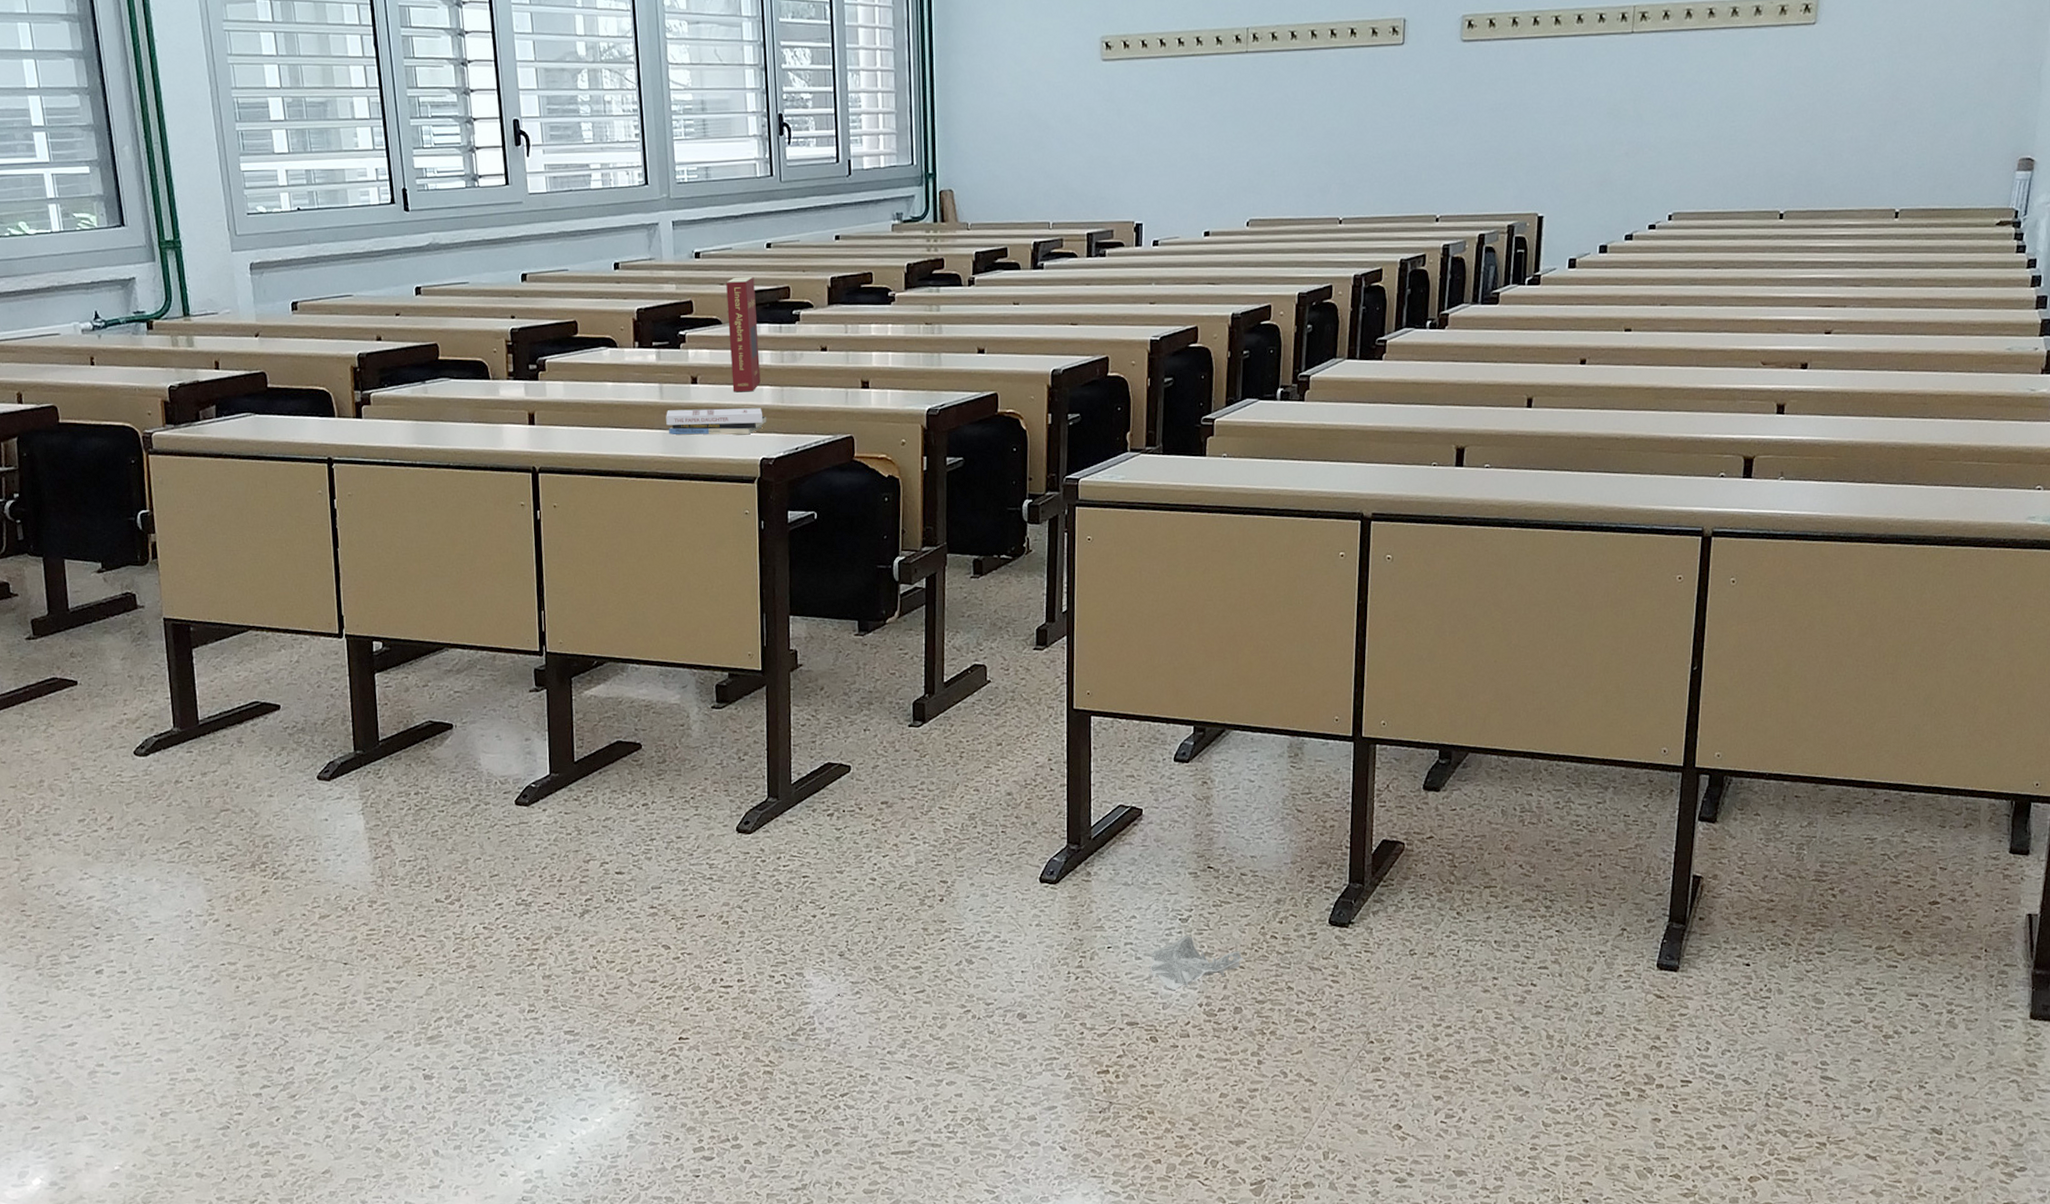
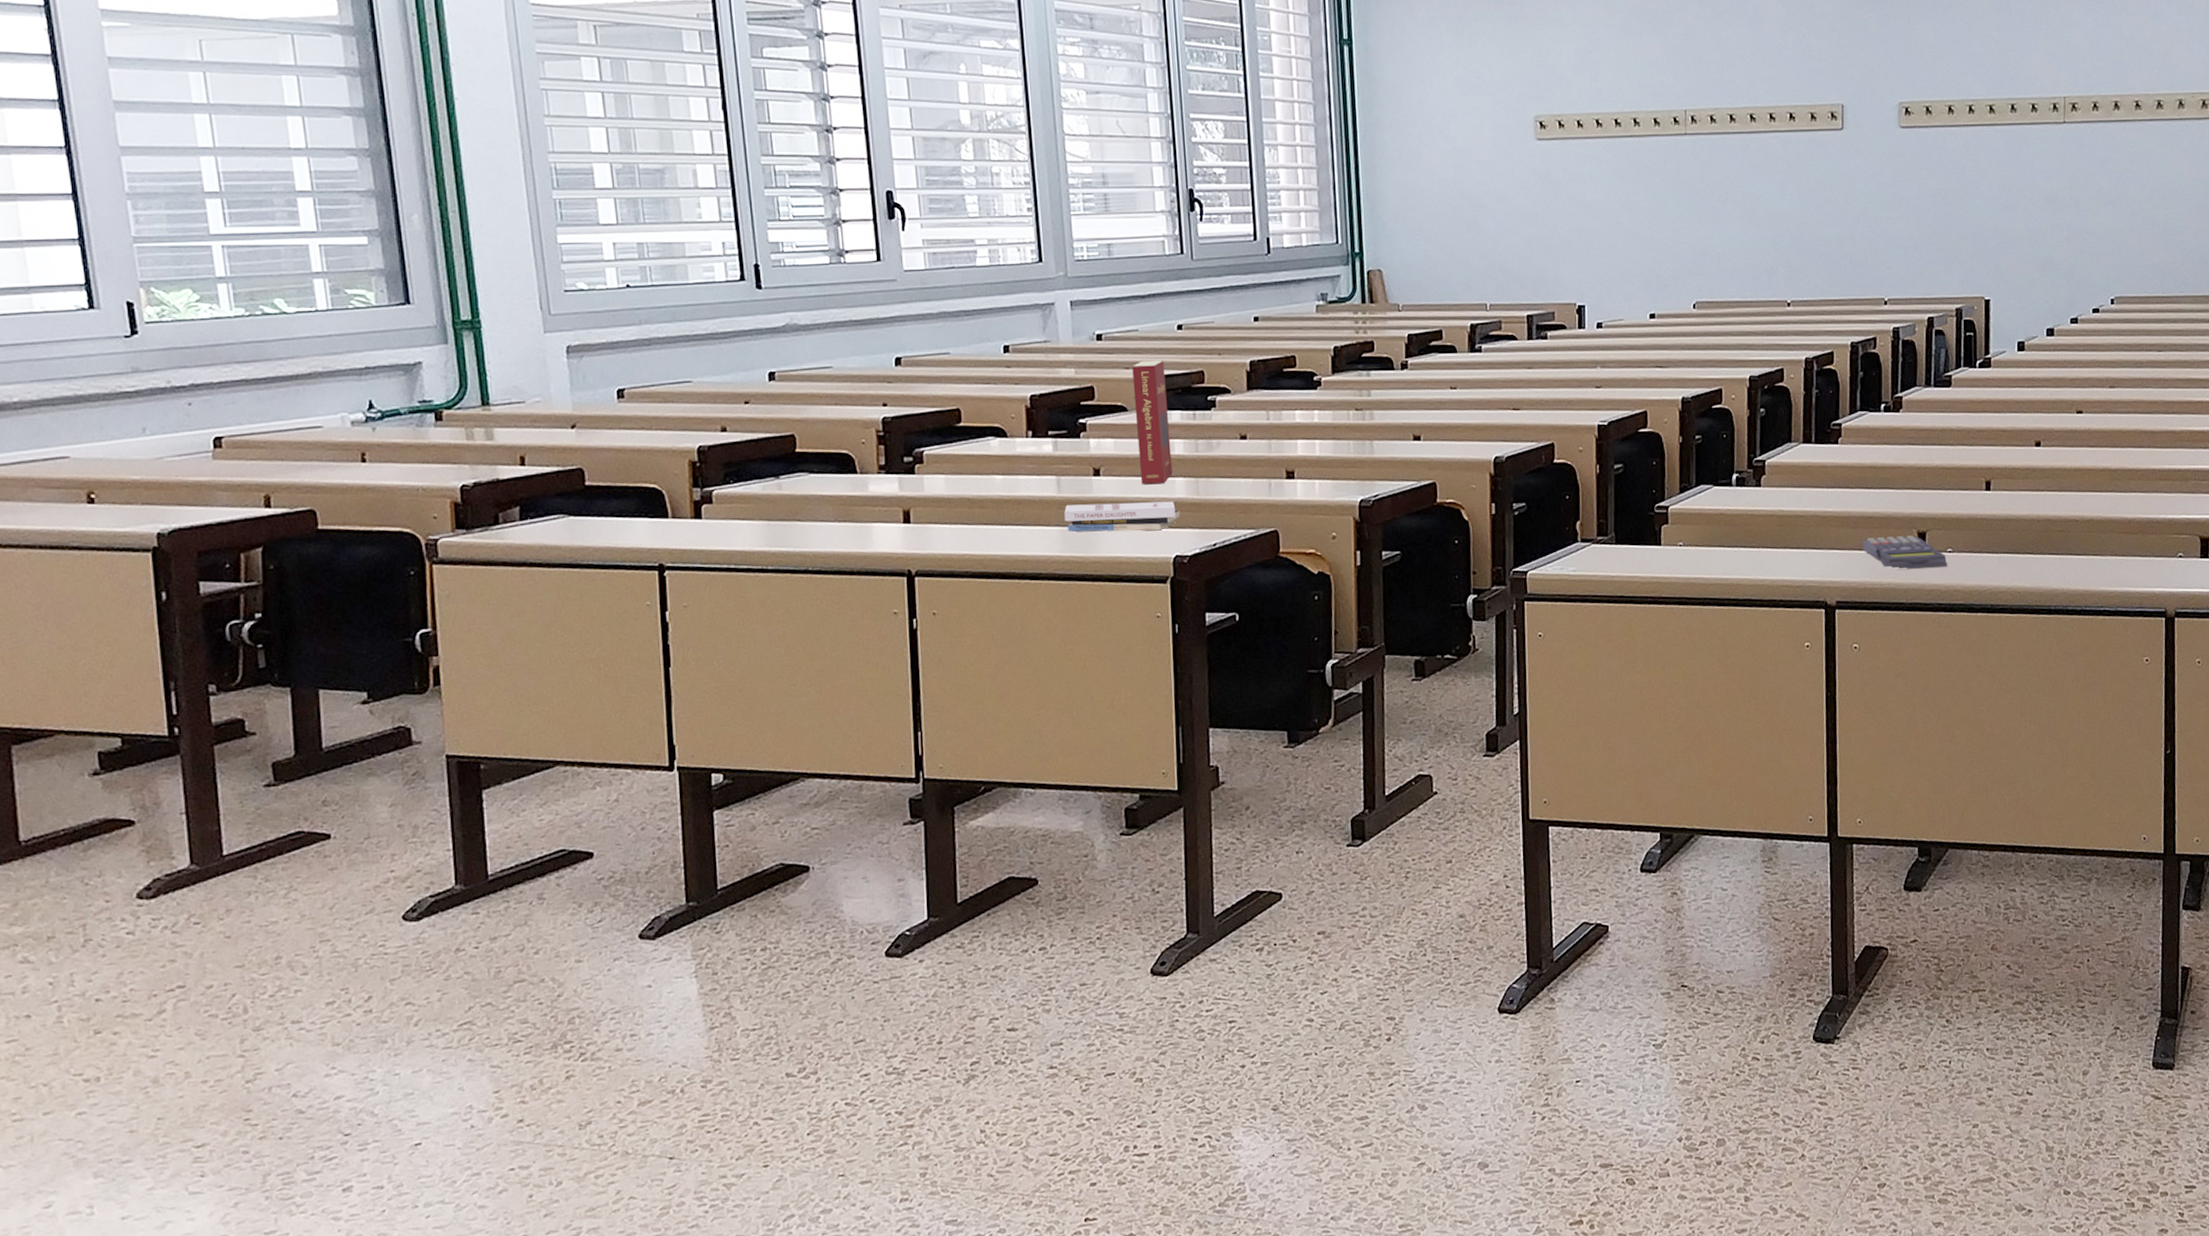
crumpled paper: present [1150,935,1243,991] -> none [1623,1063,1724,1125]
calculator: none [1401,451,1485,485] -> present [1863,536,1948,571]

